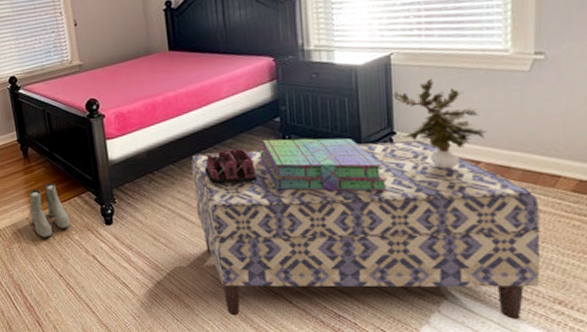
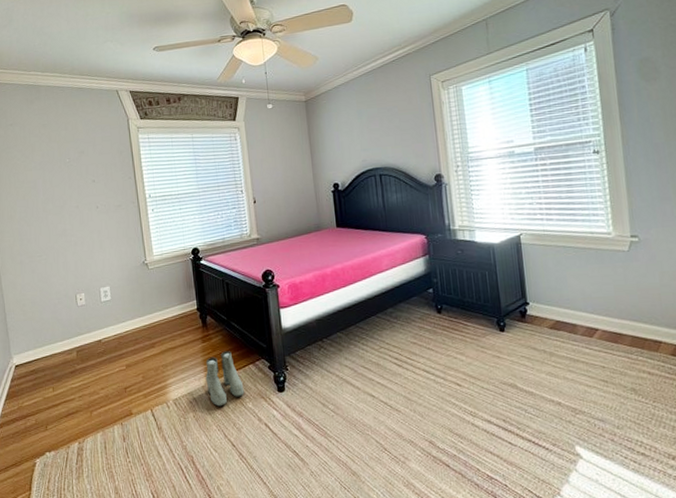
bench: present [191,140,541,320] -> none [356,310,656,482]
decorative box: present [204,147,257,184] -> none [368,316,415,351]
stack of books: present [259,138,388,192] -> none [416,307,526,357]
potted plant: present [393,78,489,169] -> none [524,255,602,336]

